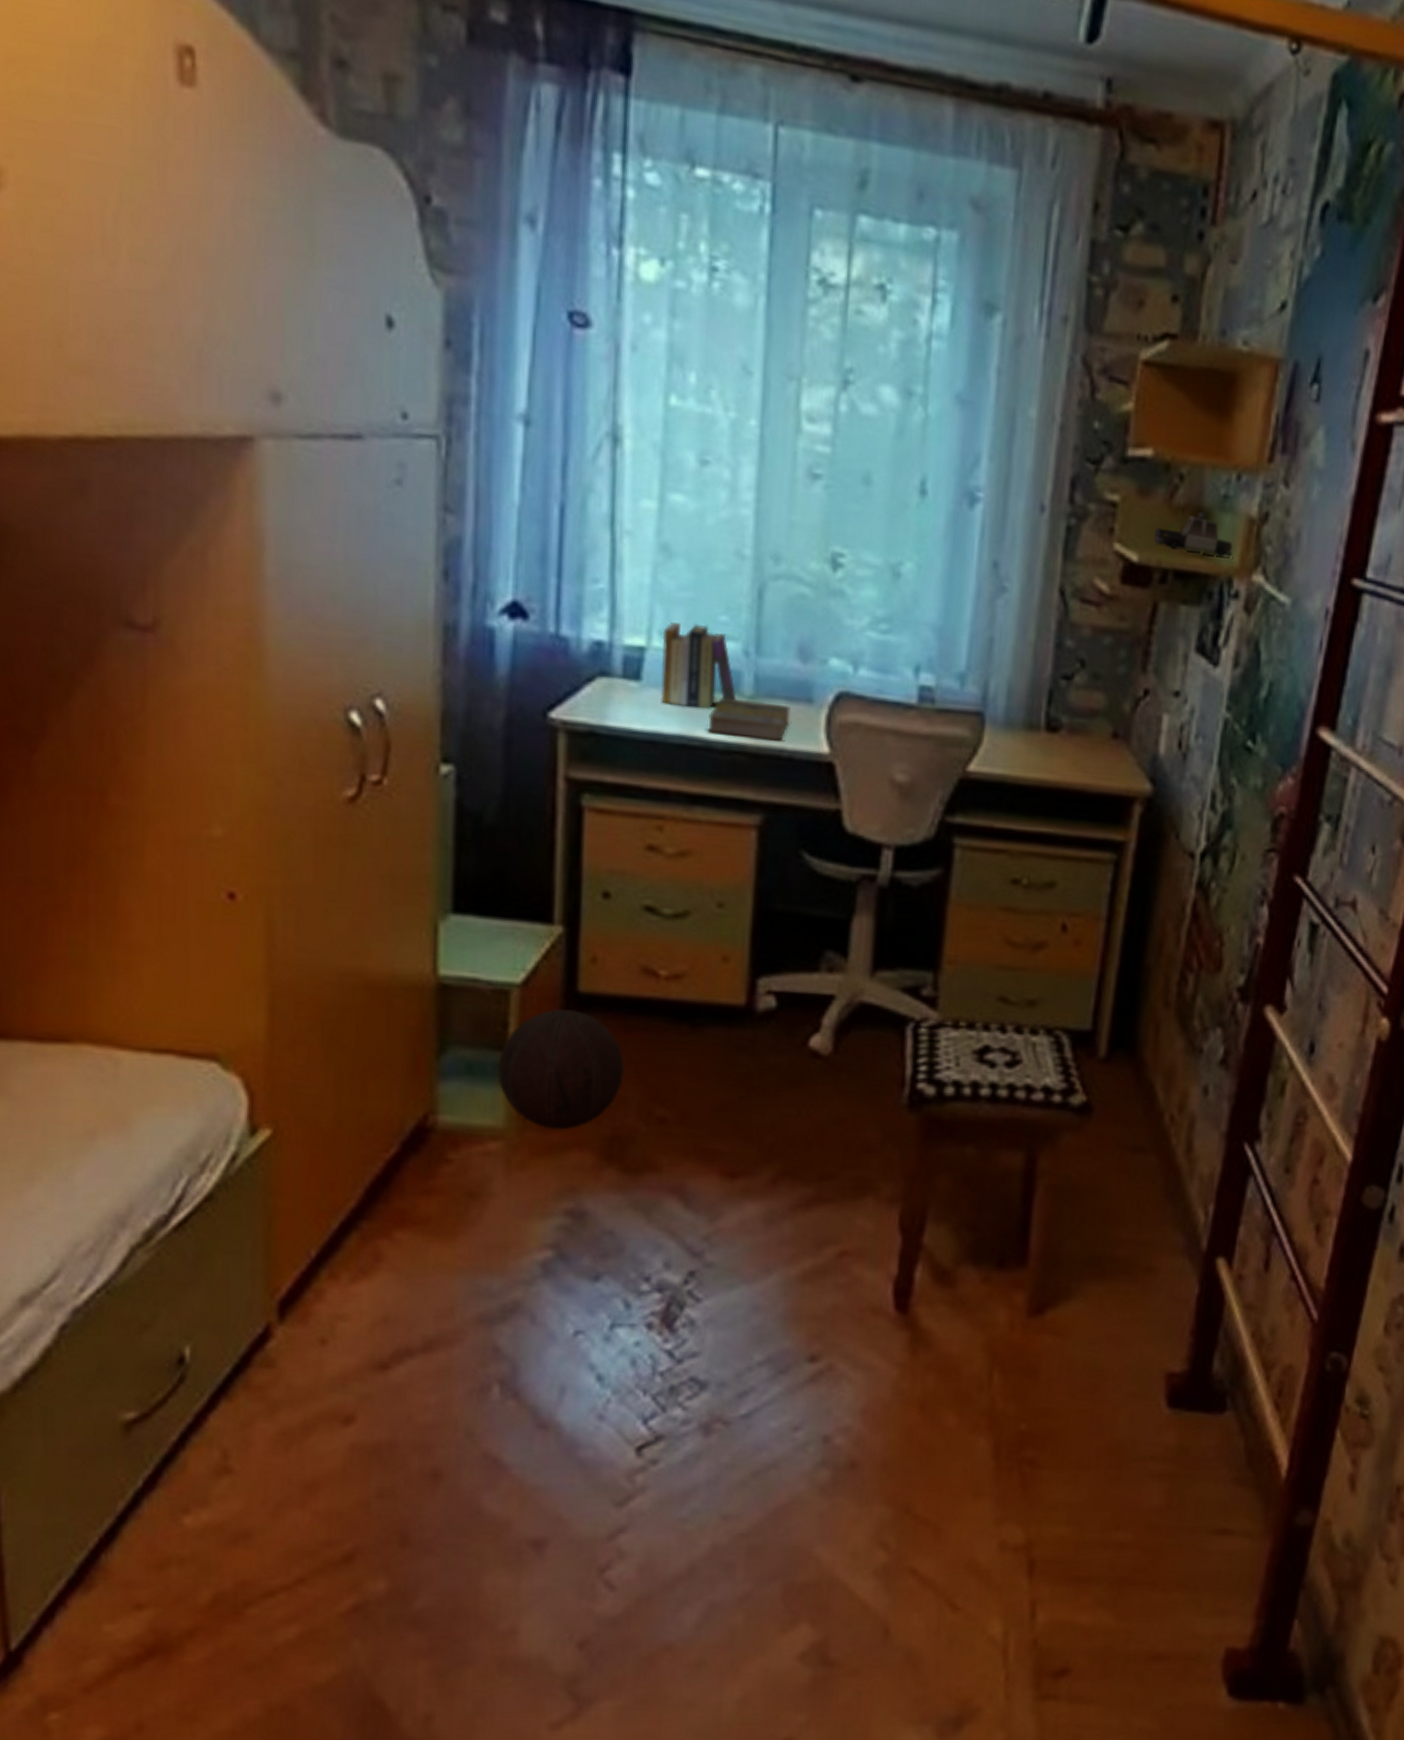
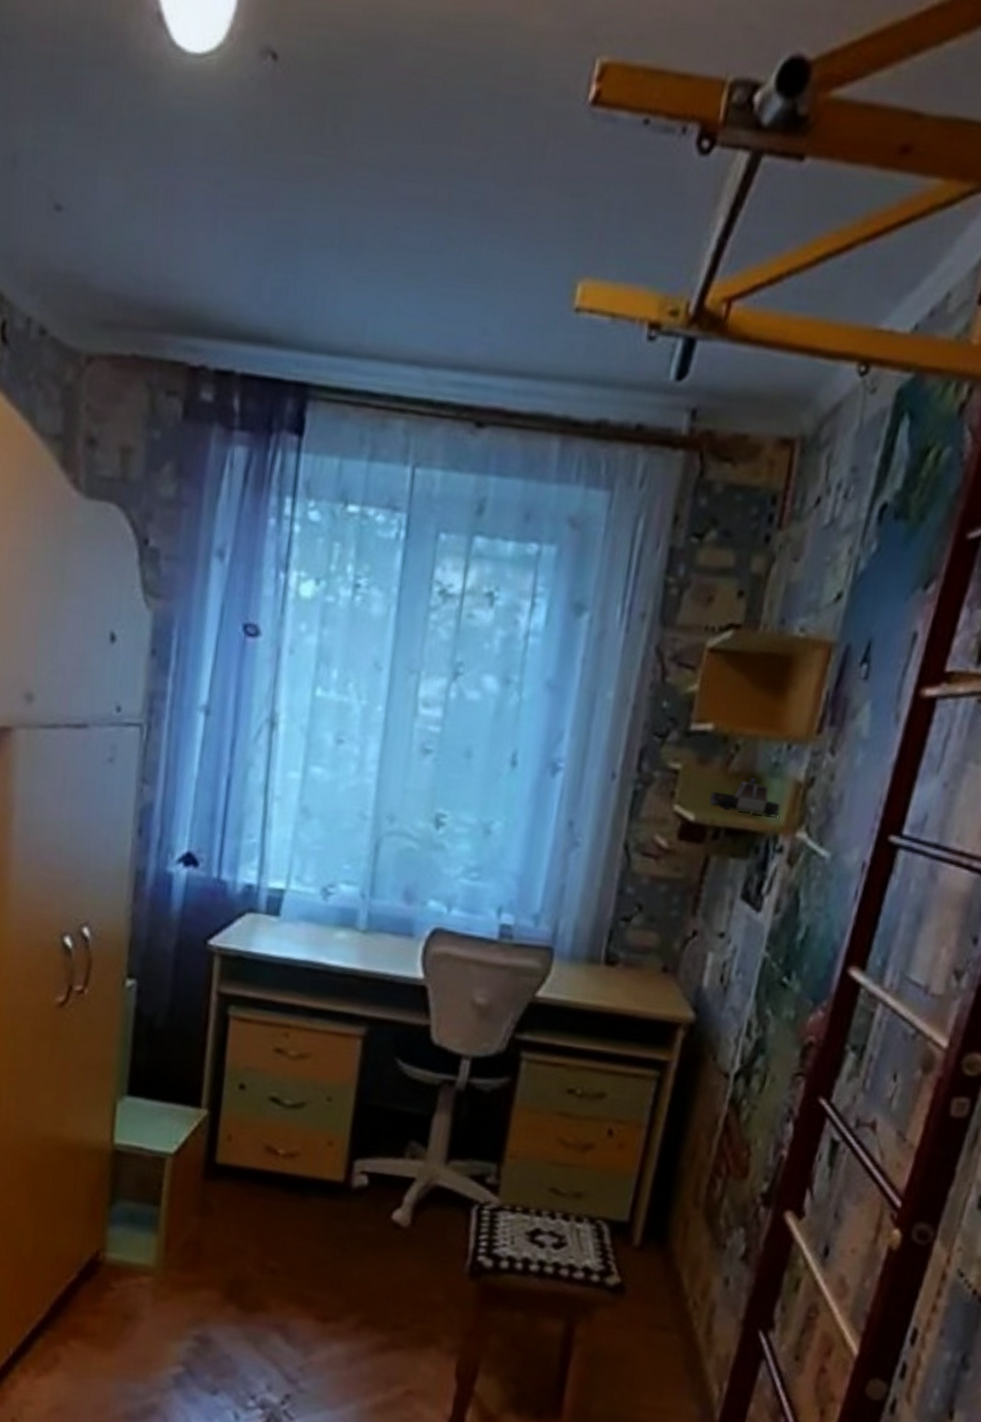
basketball: present [496,1009,624,1130] -> none [151,1175,247,1272]
books: present [661,622,737,708] -> none [294,870,353,940]
book: present [706,697,790,741] -> none [327,930,395,968]

